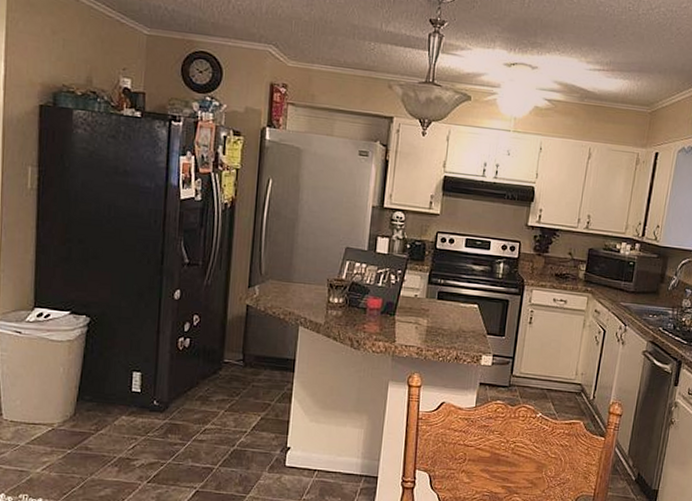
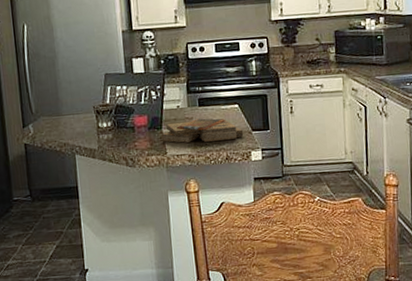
clipboard: none [393,310,478,339] -> present [162,118,244,143]

